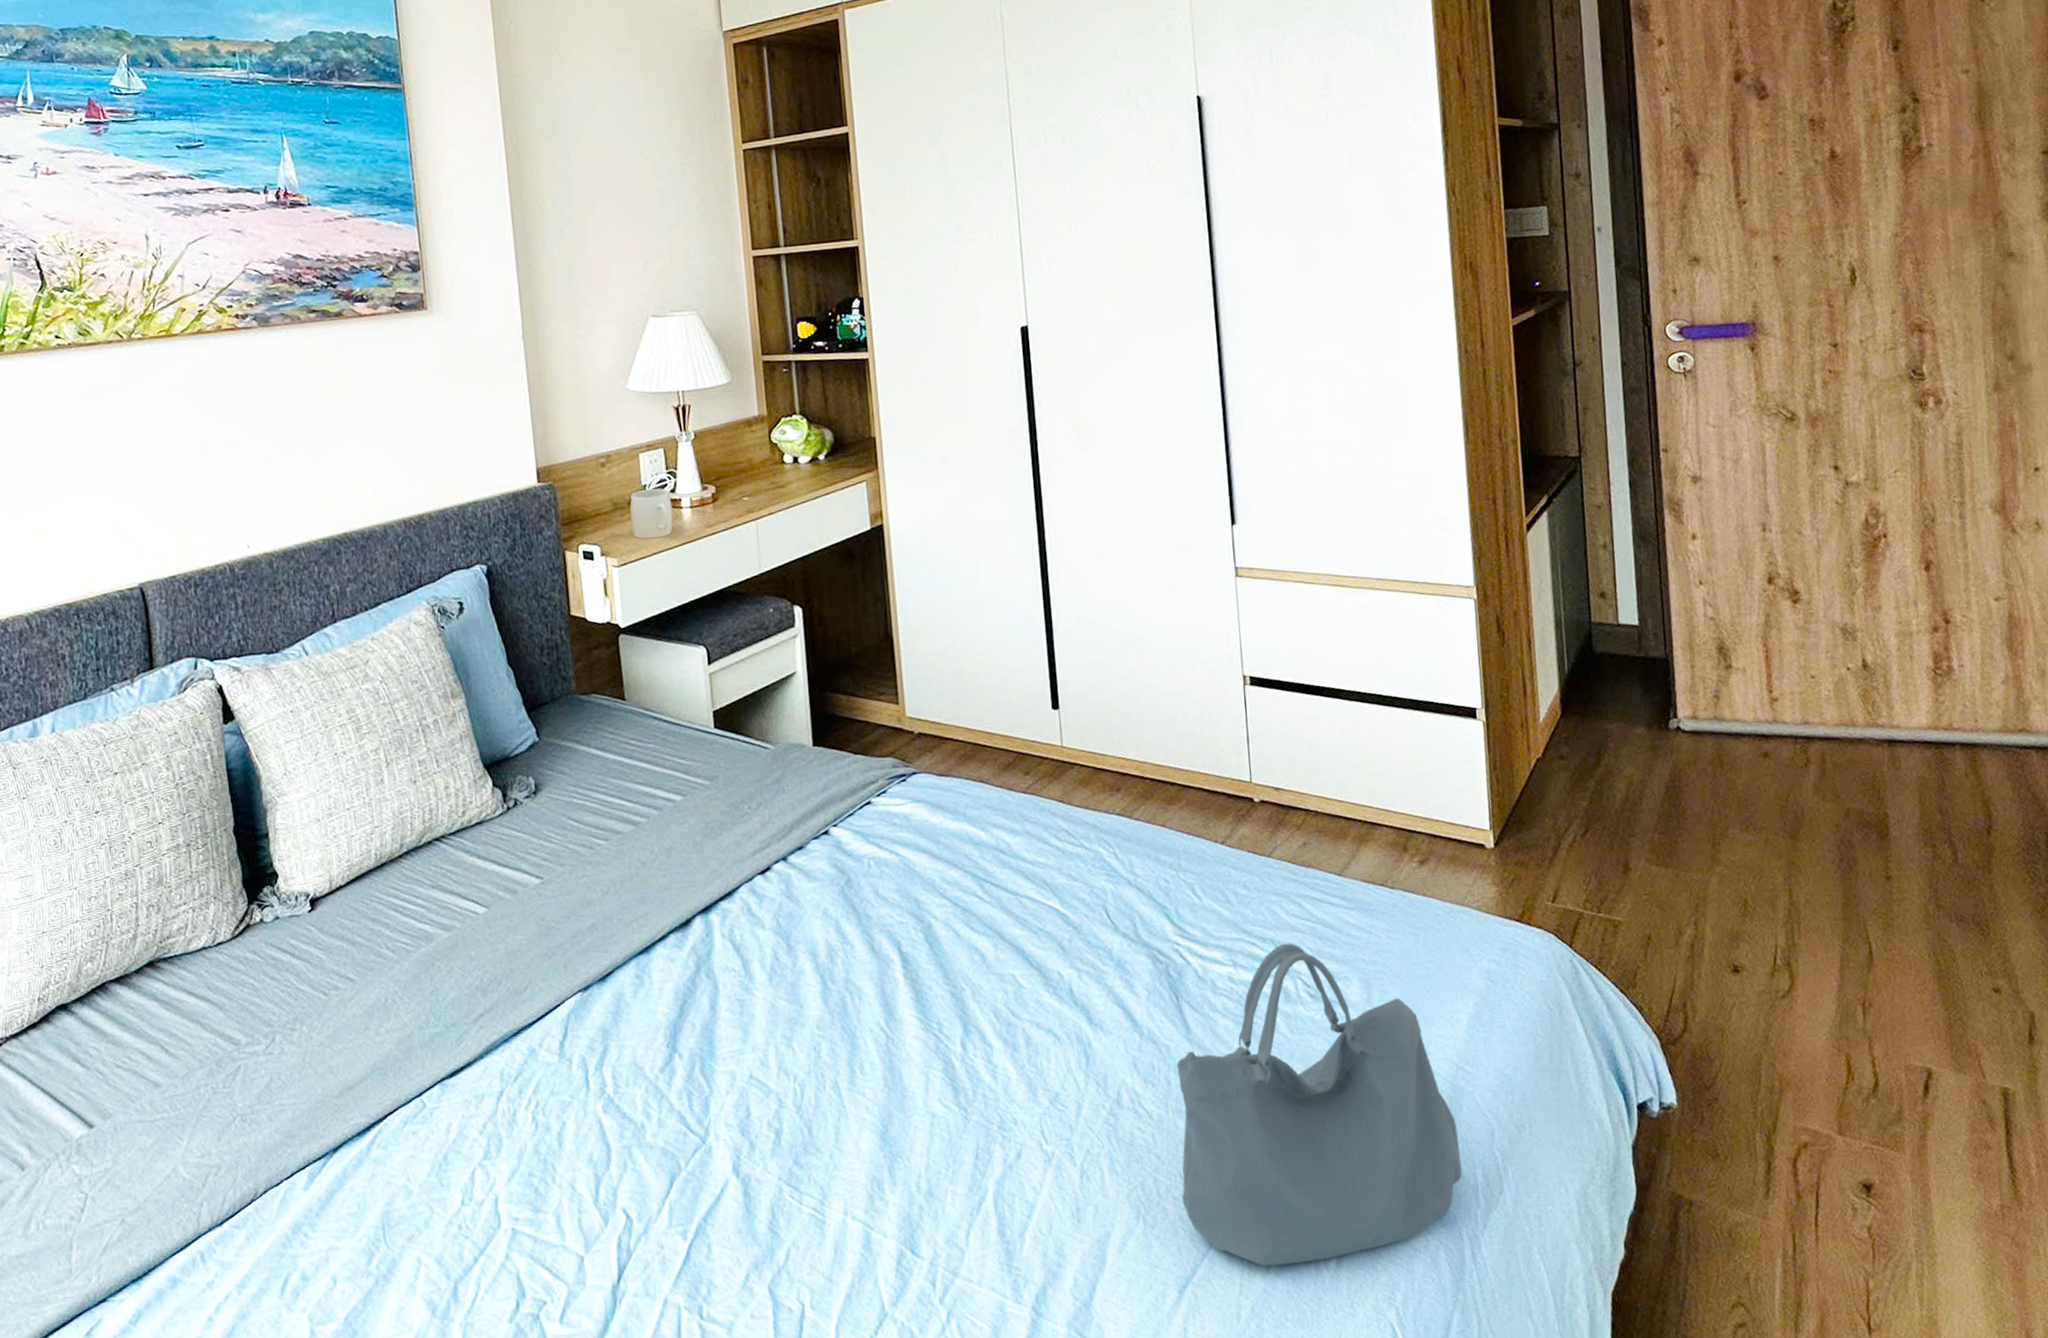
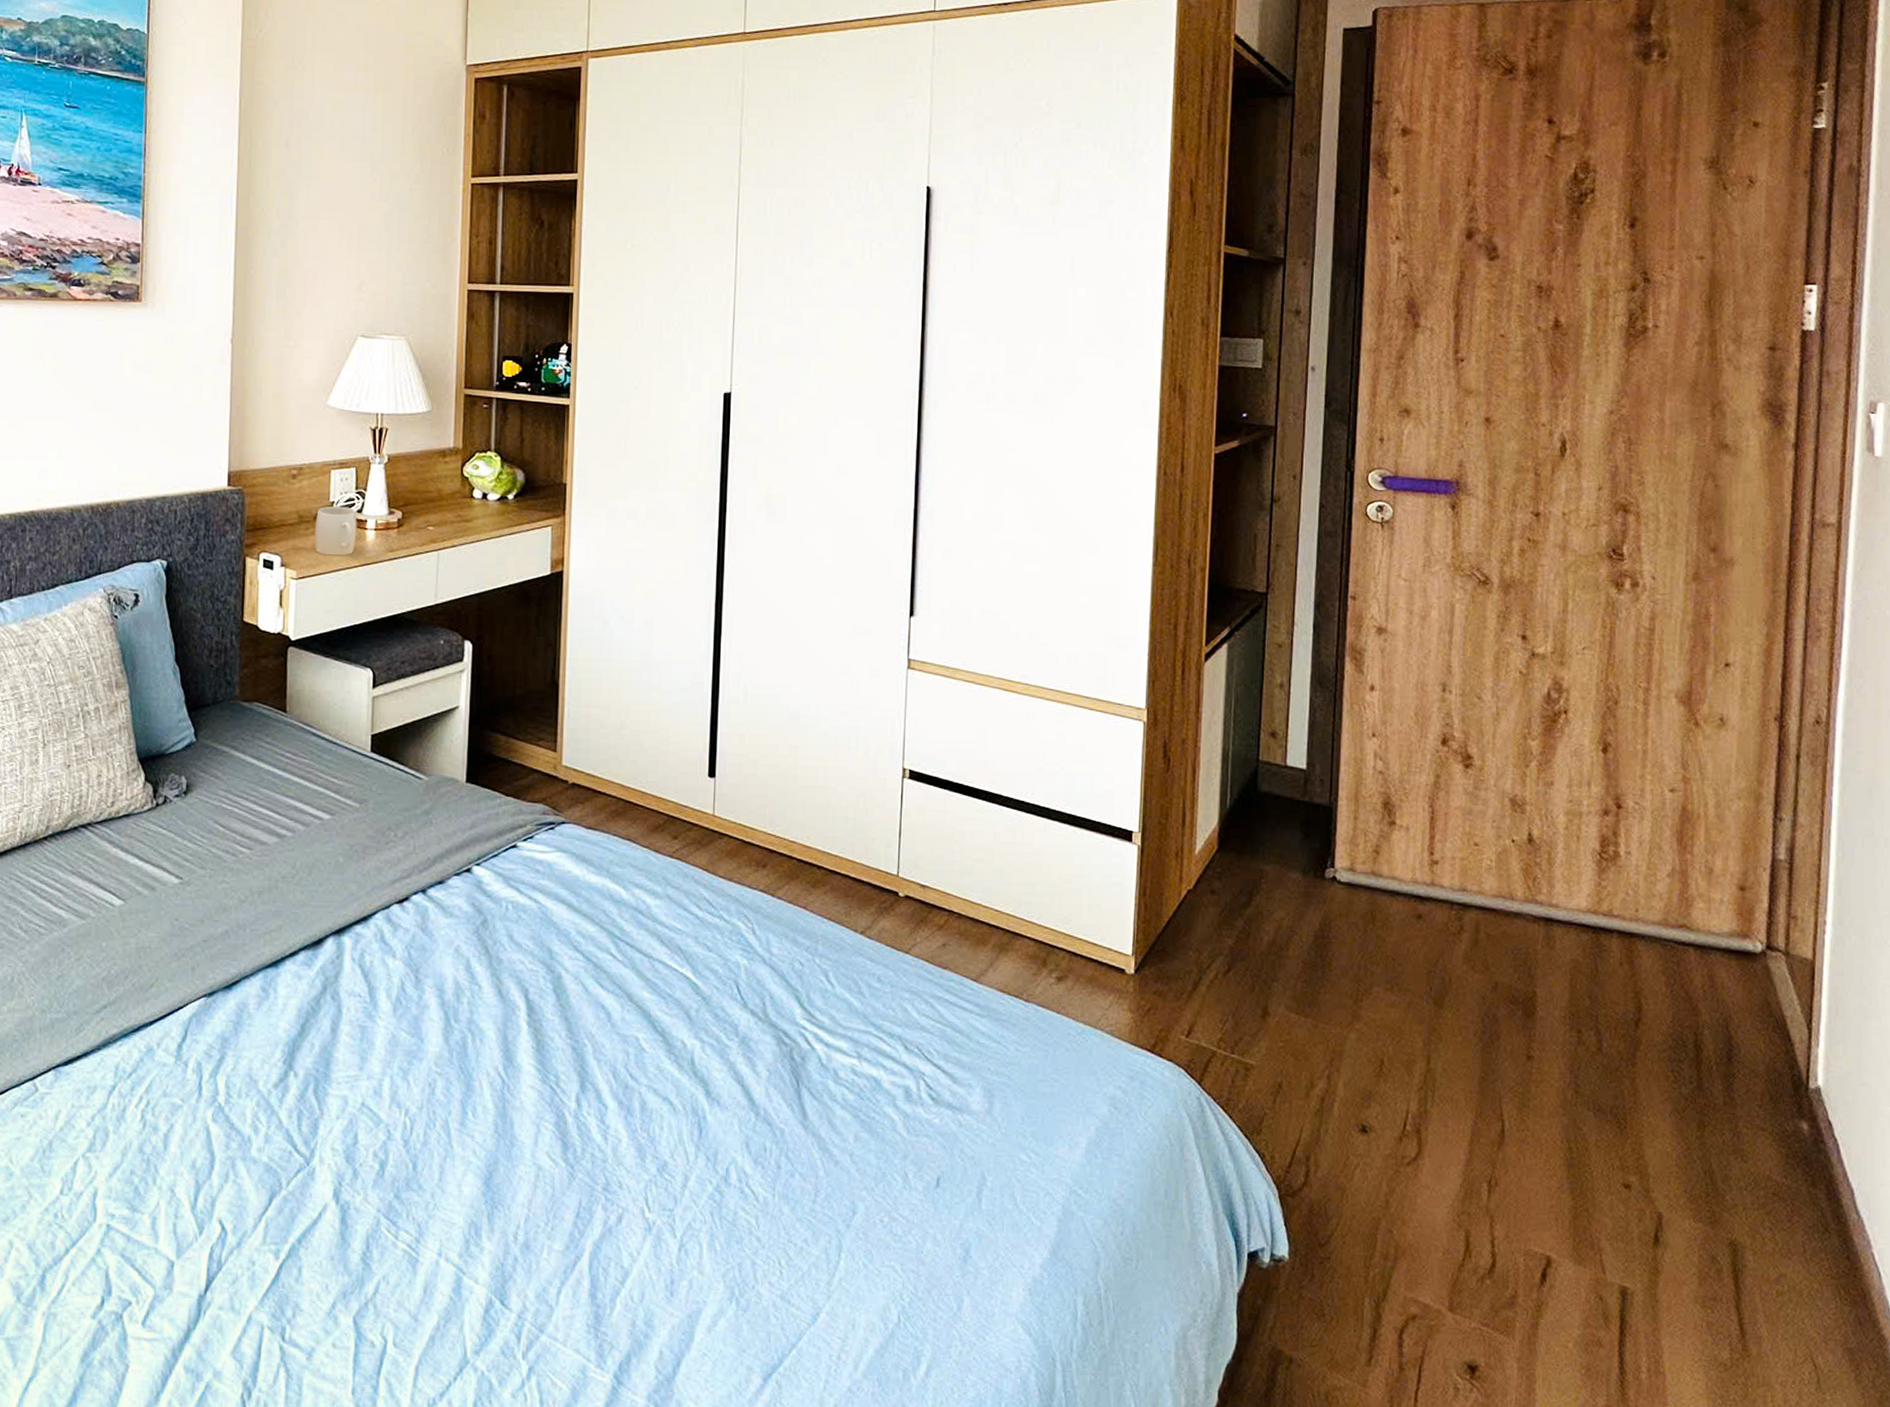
handbag: present [1176,942,1463,1267] -> none [777,1042,1064,1367]

